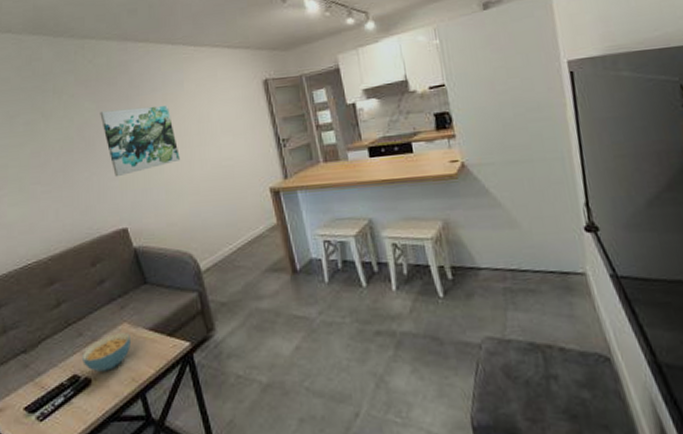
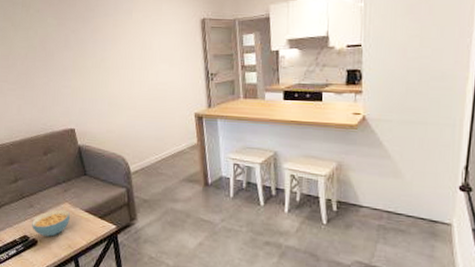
wall art: present [100,105,180,178] -> none [59,28,123,86]

